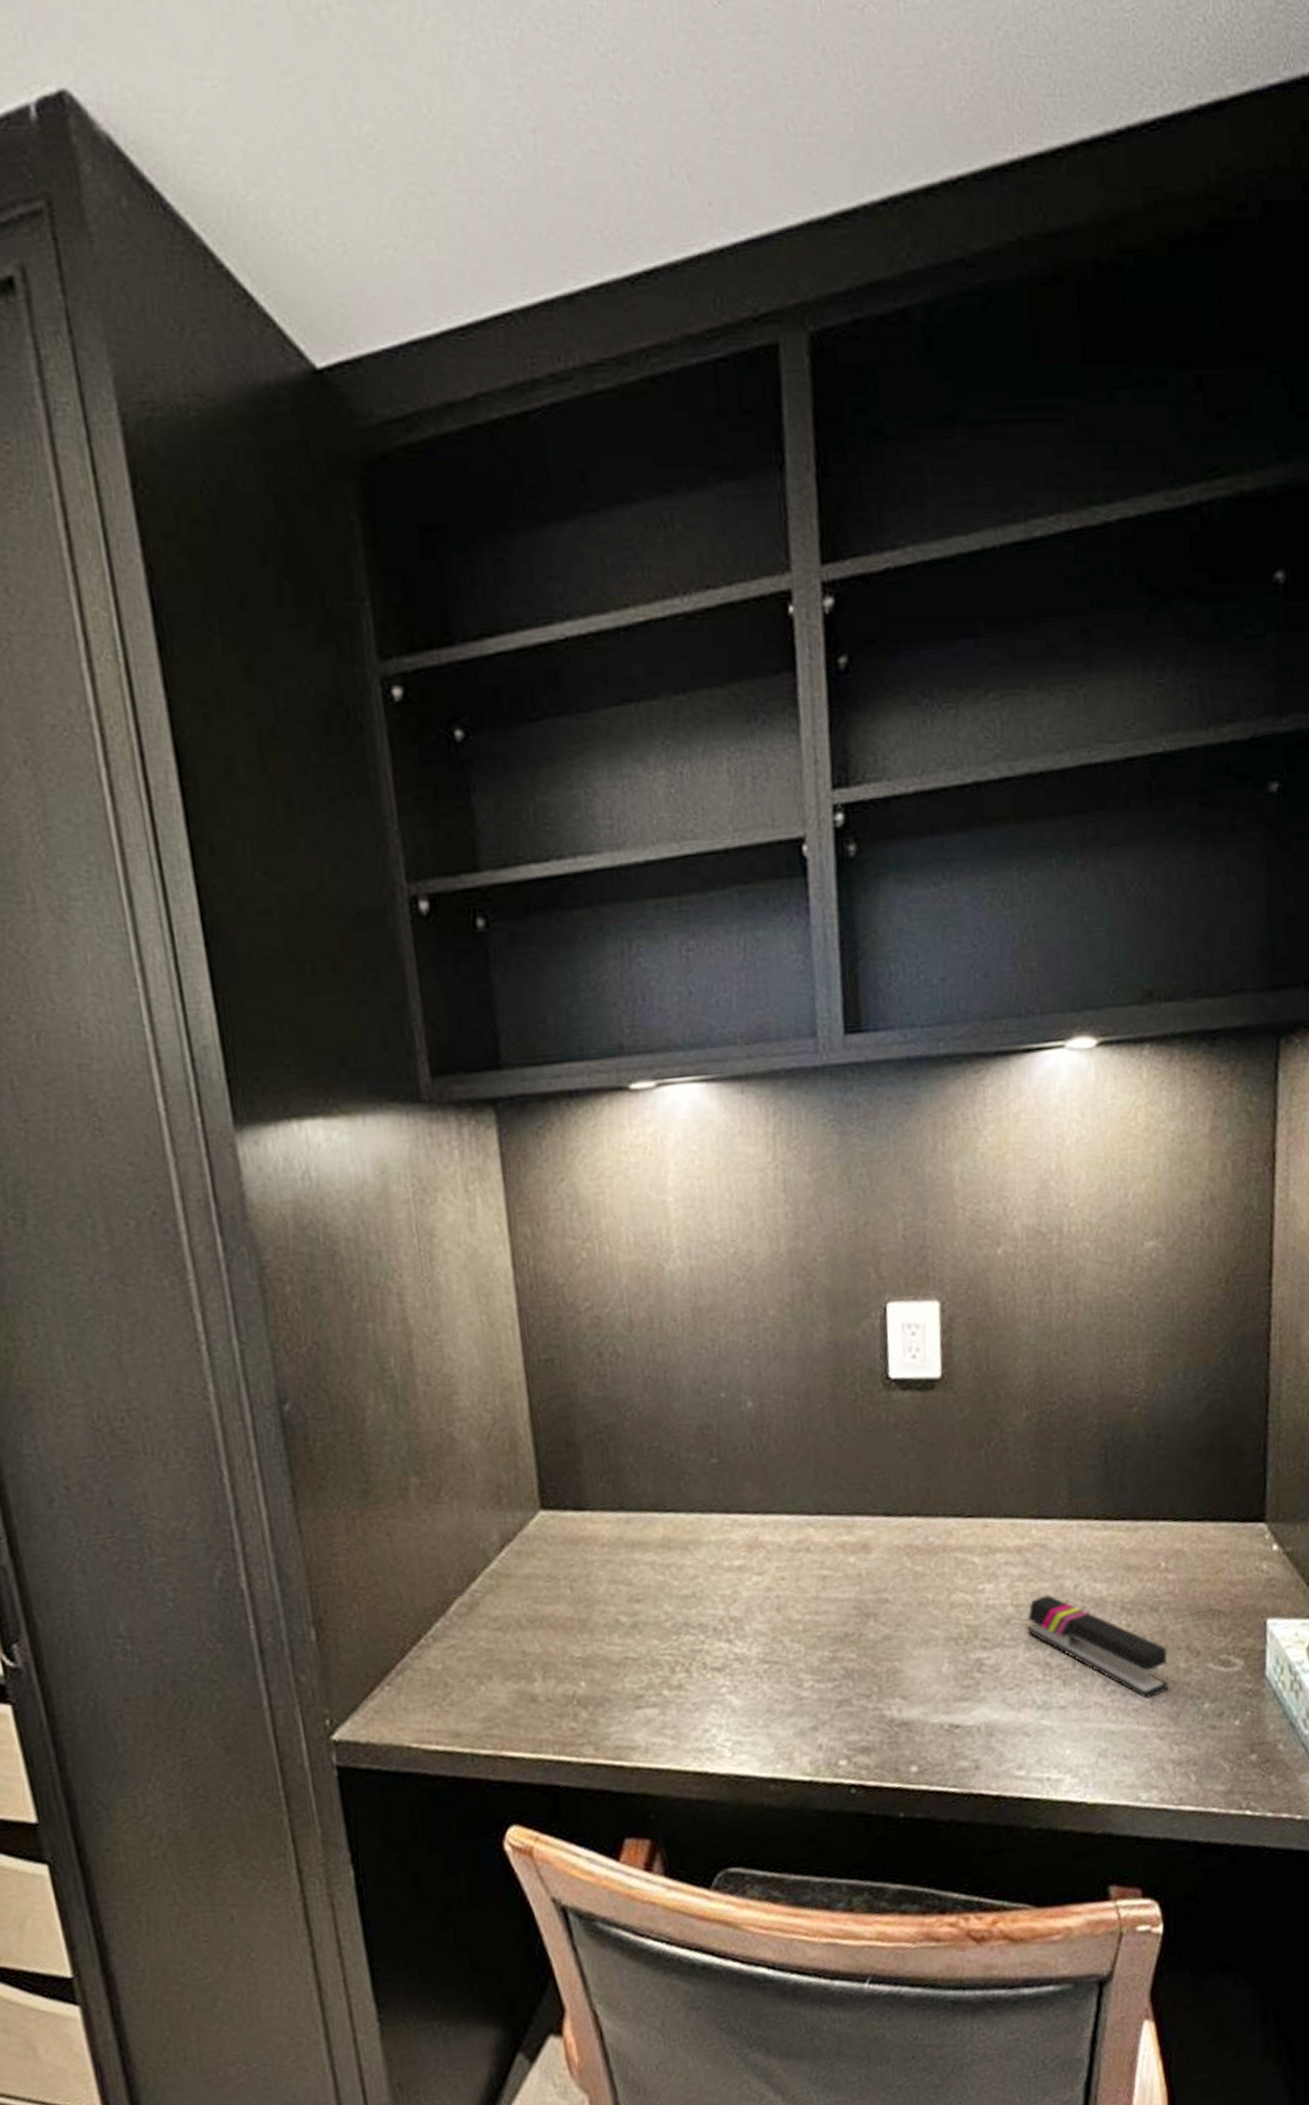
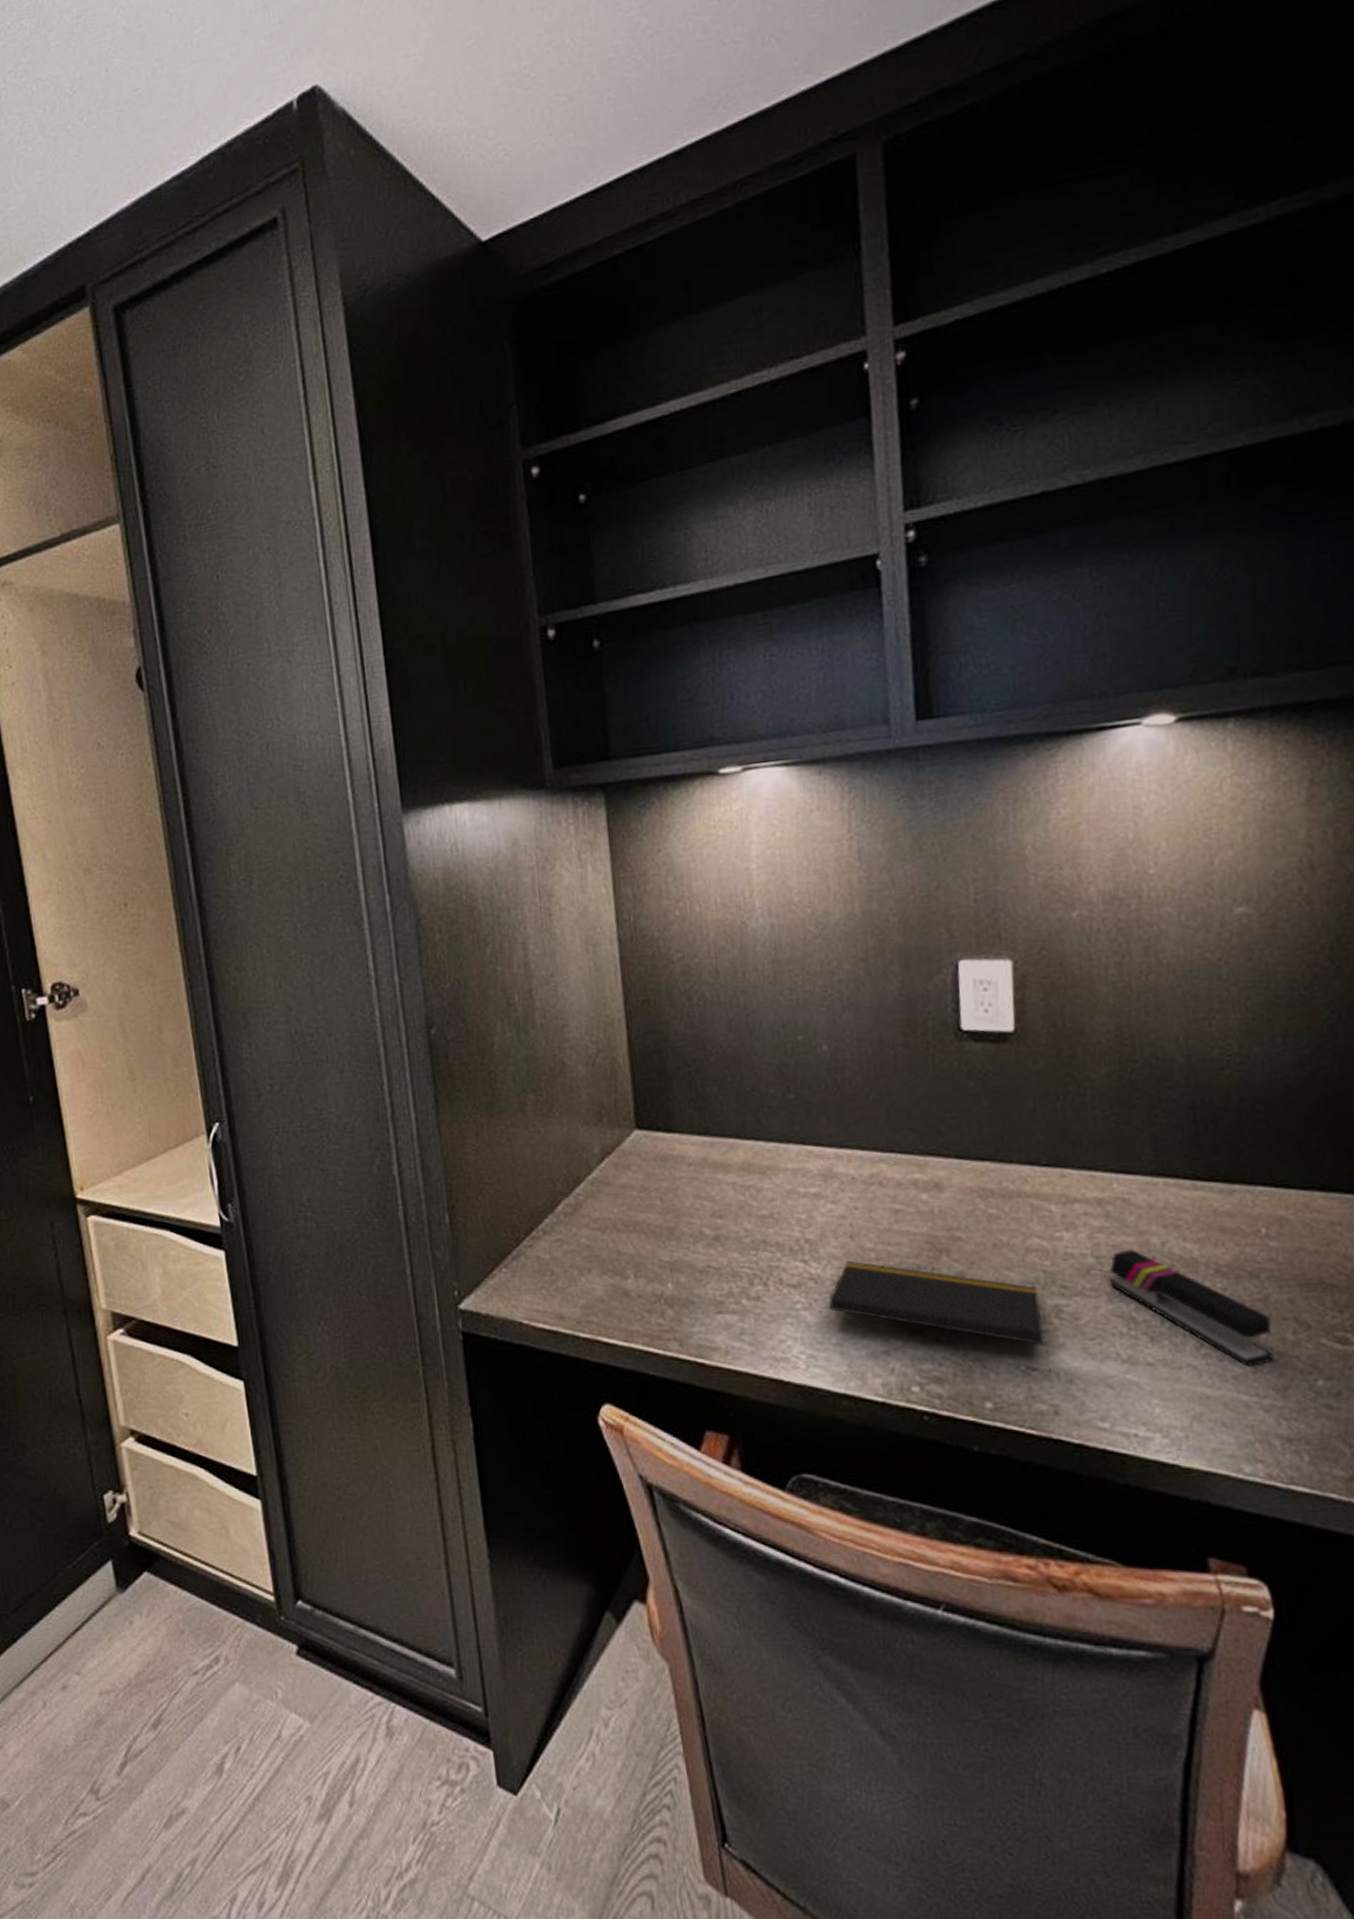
notepad: none [755,1635,973,1725] -> present [829,1260,1051,1370]

